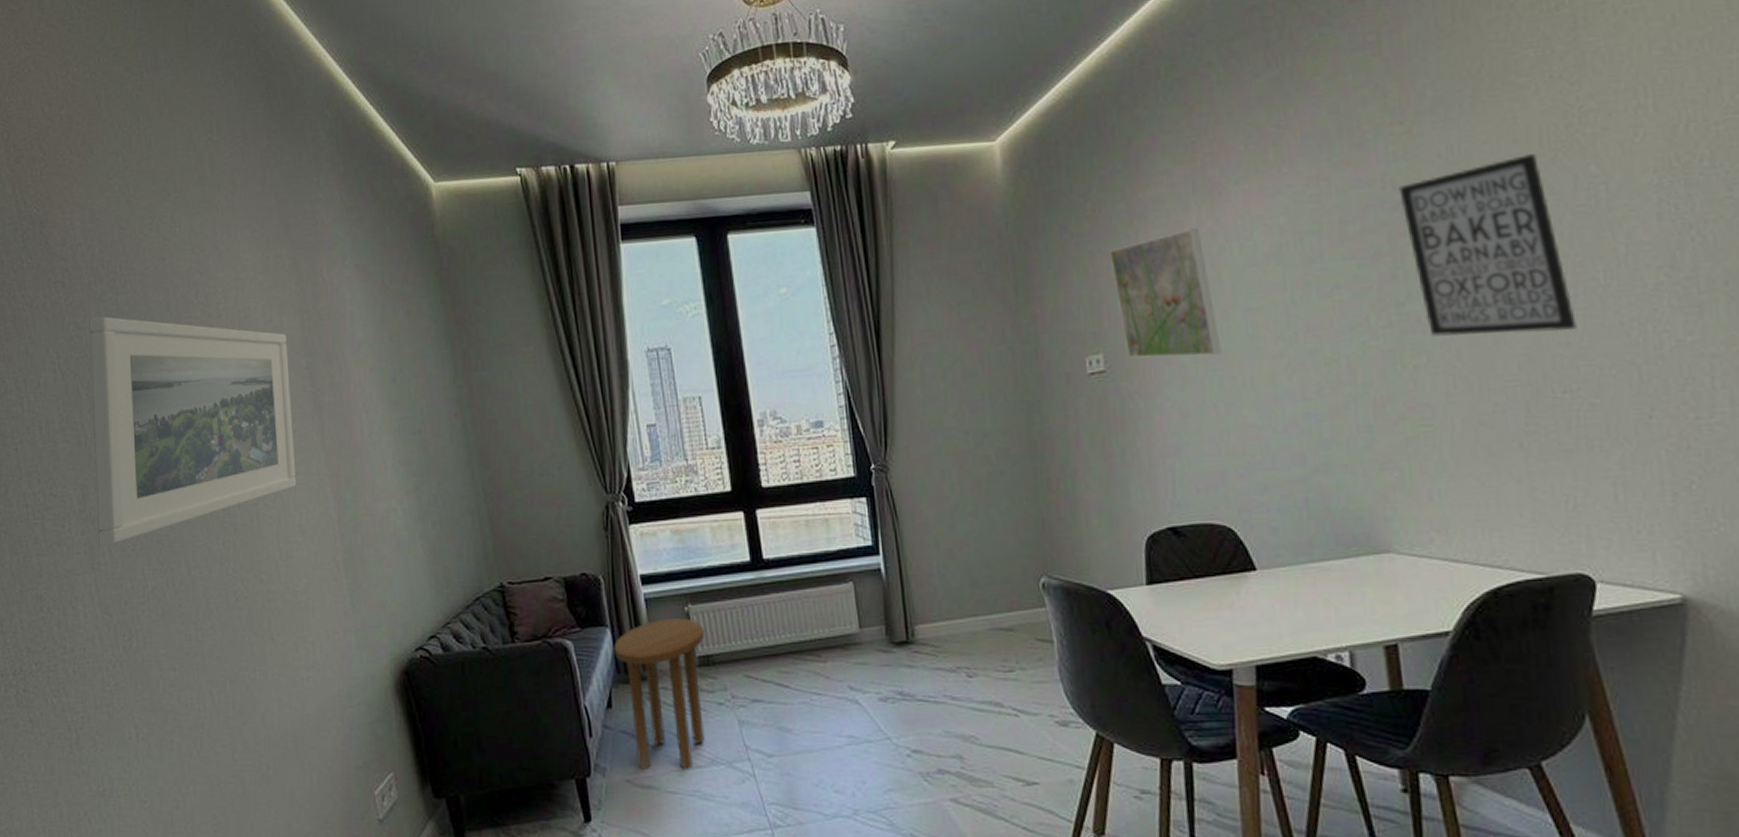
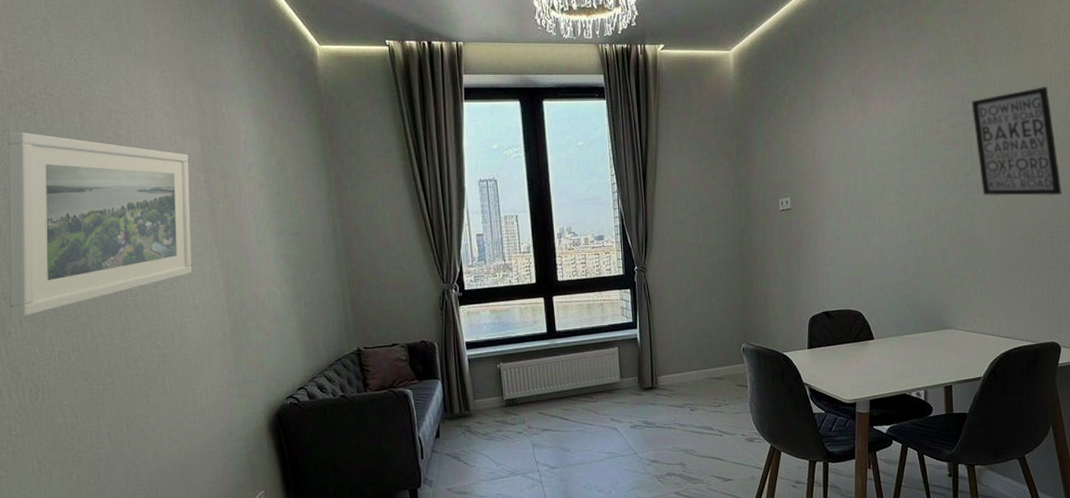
side table: present [614,618,705,771] -> none [443,373,512,481]
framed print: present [1110,229,1222,358] -> none [799,119,863,202]

